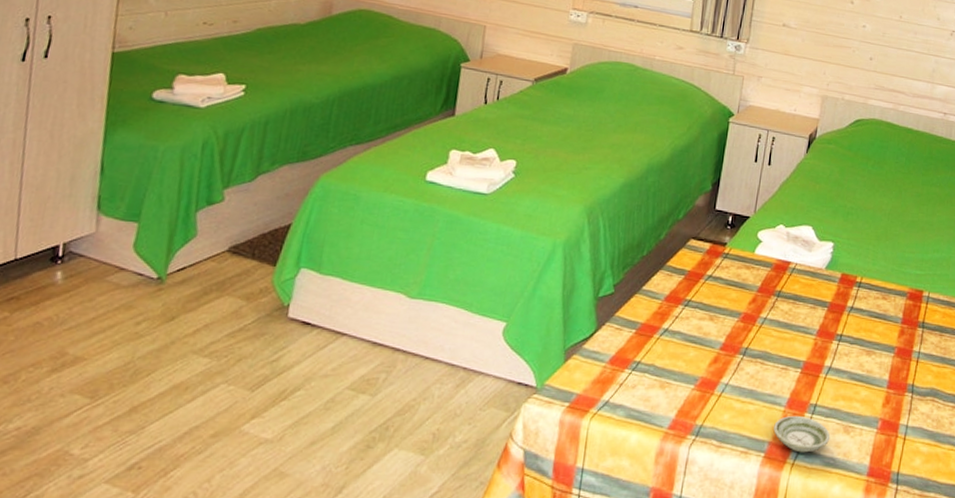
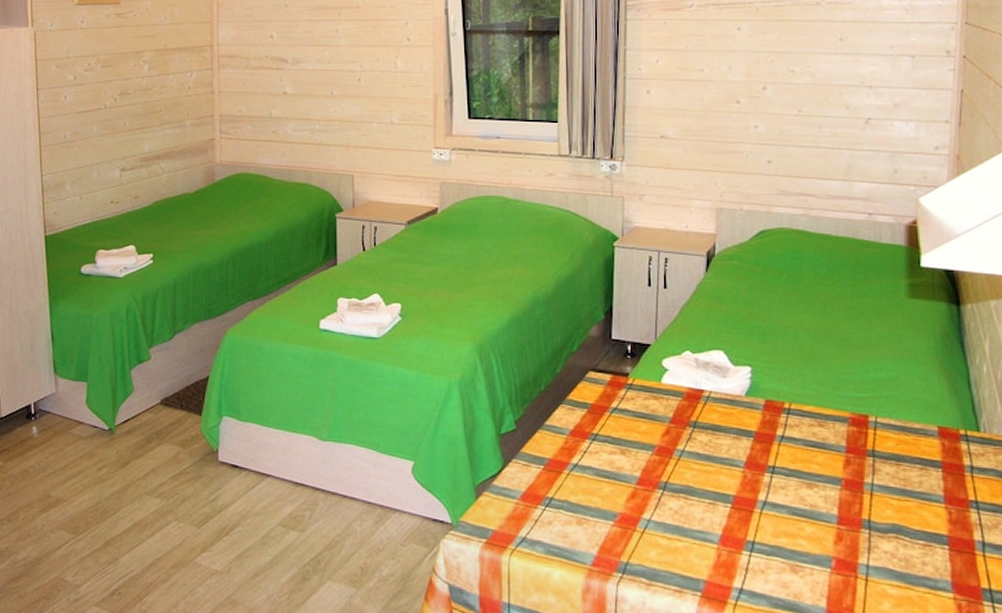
saucer: present [773,415,831,453] -> none [708,553,776,593]

